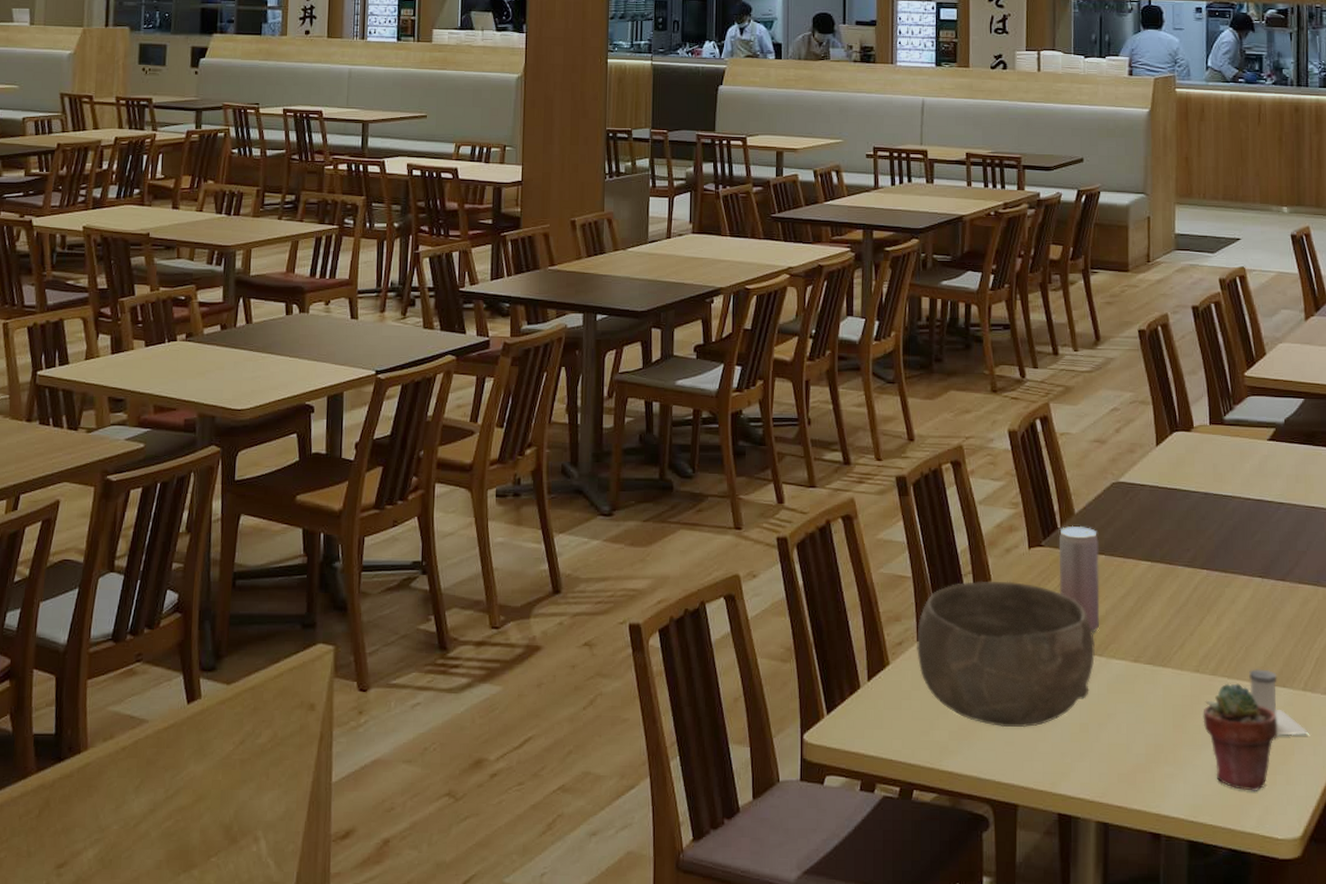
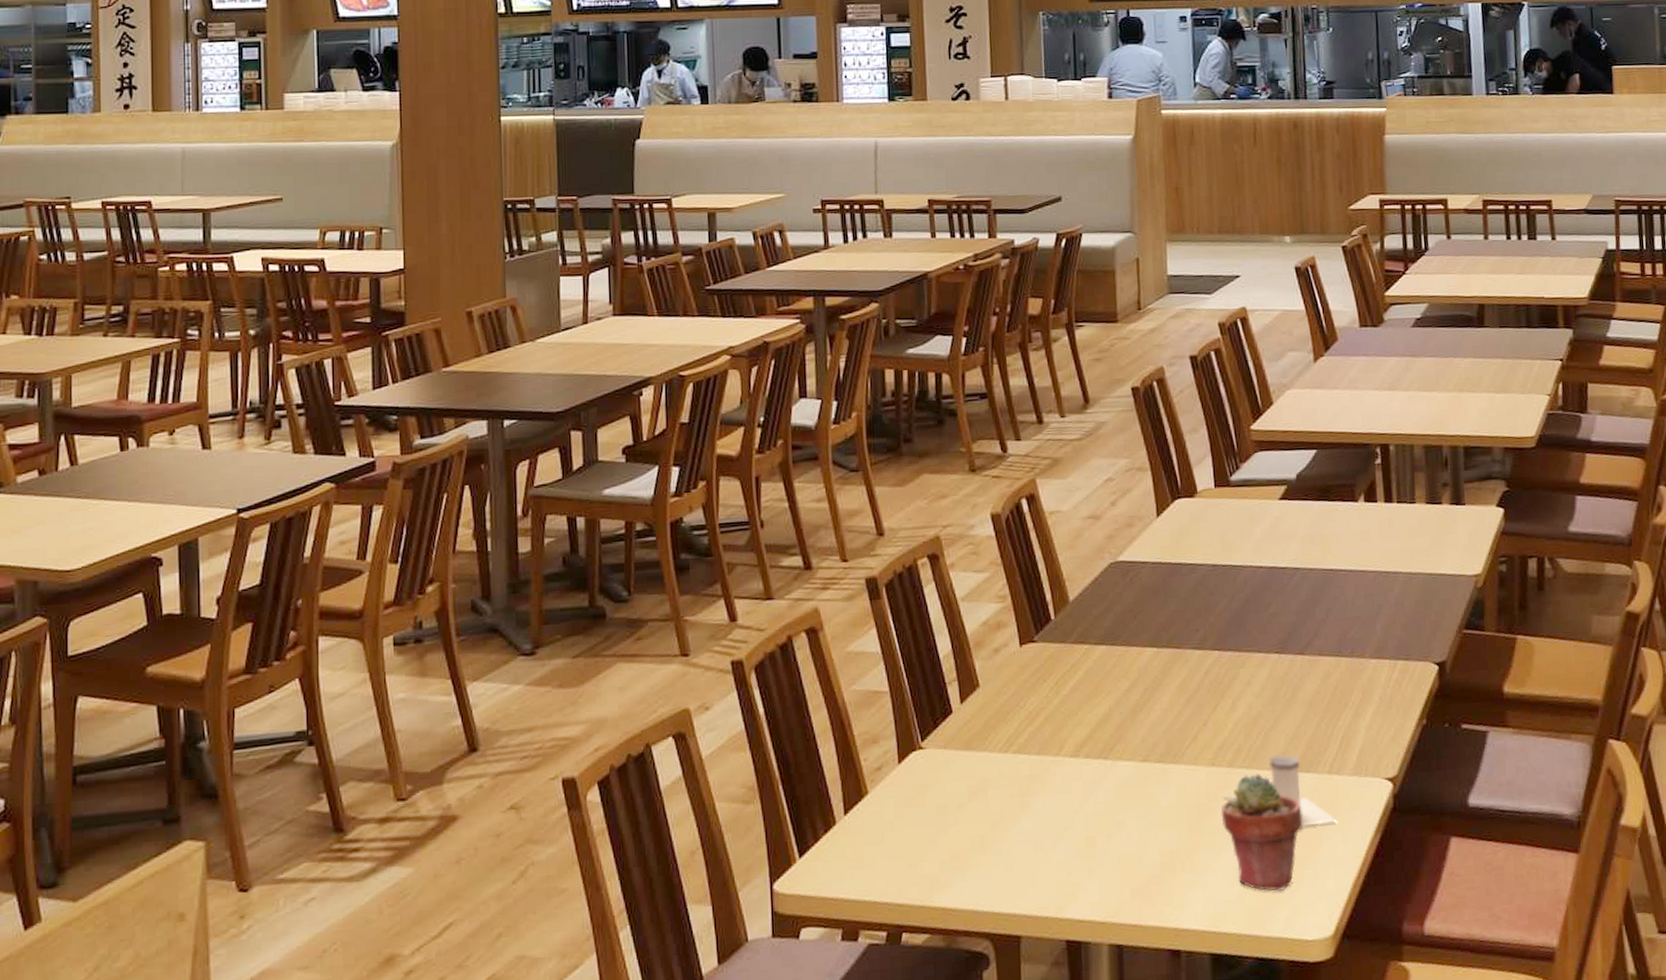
bowl: present [917,580,1095,728] -> none [898,685,1099,851]
beverage can: present [1059,525,1100,633] -> none [1054,615,1103,734]

